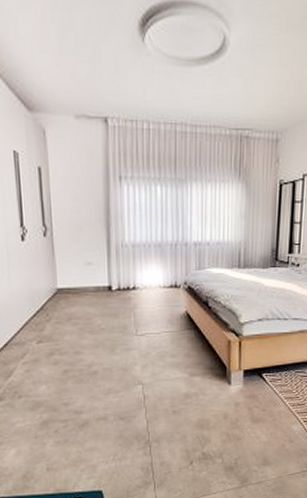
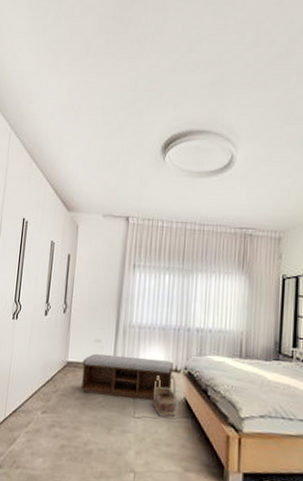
bench: none [74,277,172,318] -> present [80,353,173,401]
basket: none [154,292,178,331] -> present [152,376,176,417]

